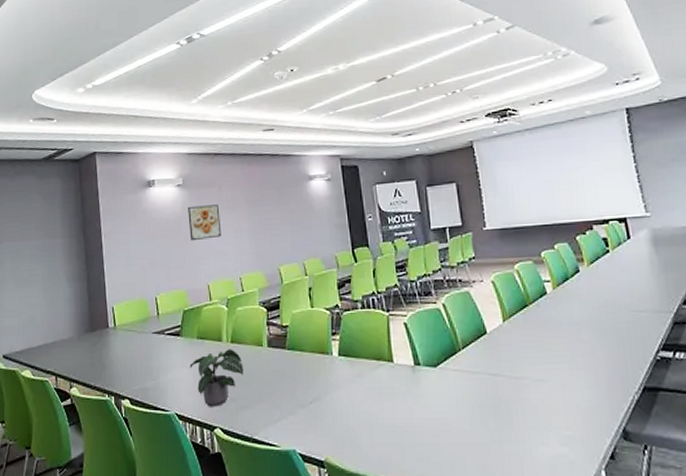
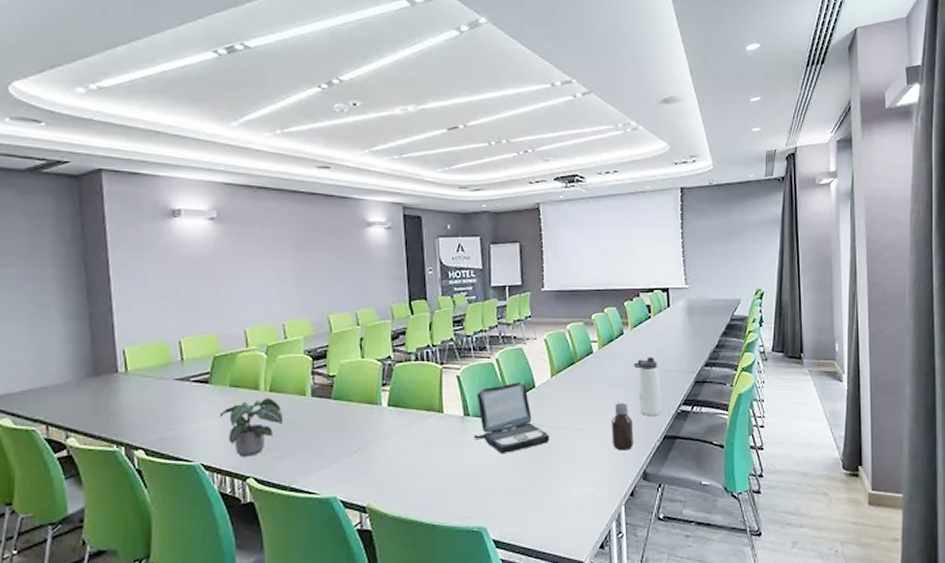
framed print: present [188,204,222,241] -> none [222,243,263,282]
laptop: none [425,327,509,406] -> present [474,381,550,453]
bottle: none [577,349,607,405] -> present [611,403,634,451]
thermos bottle: none [595,295,636,363] -> present [633,357,661,415]

